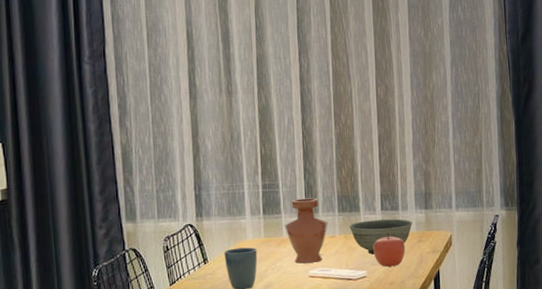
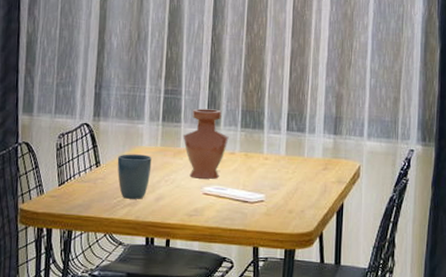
bowl: present [349,218,412,255] -> none [251,140,319,178]
fruit: present [373,232,405,267] -> none [274,155,309,193]

